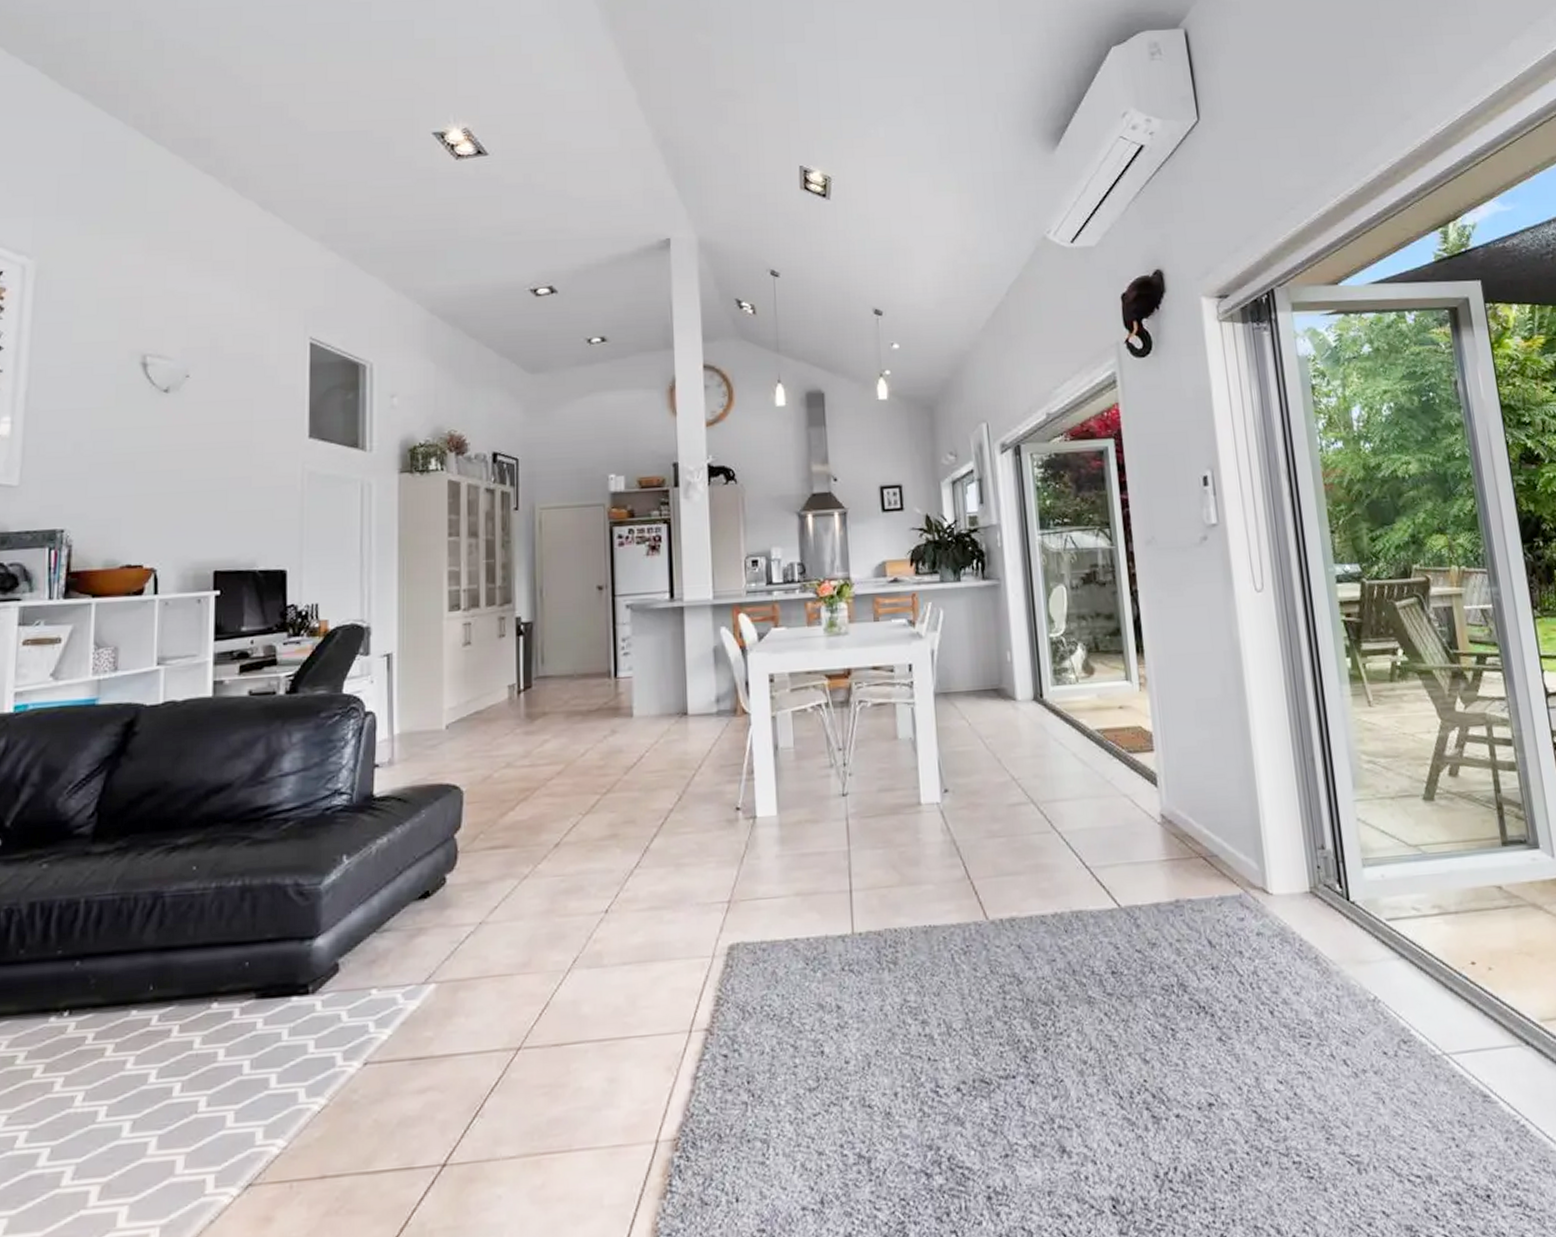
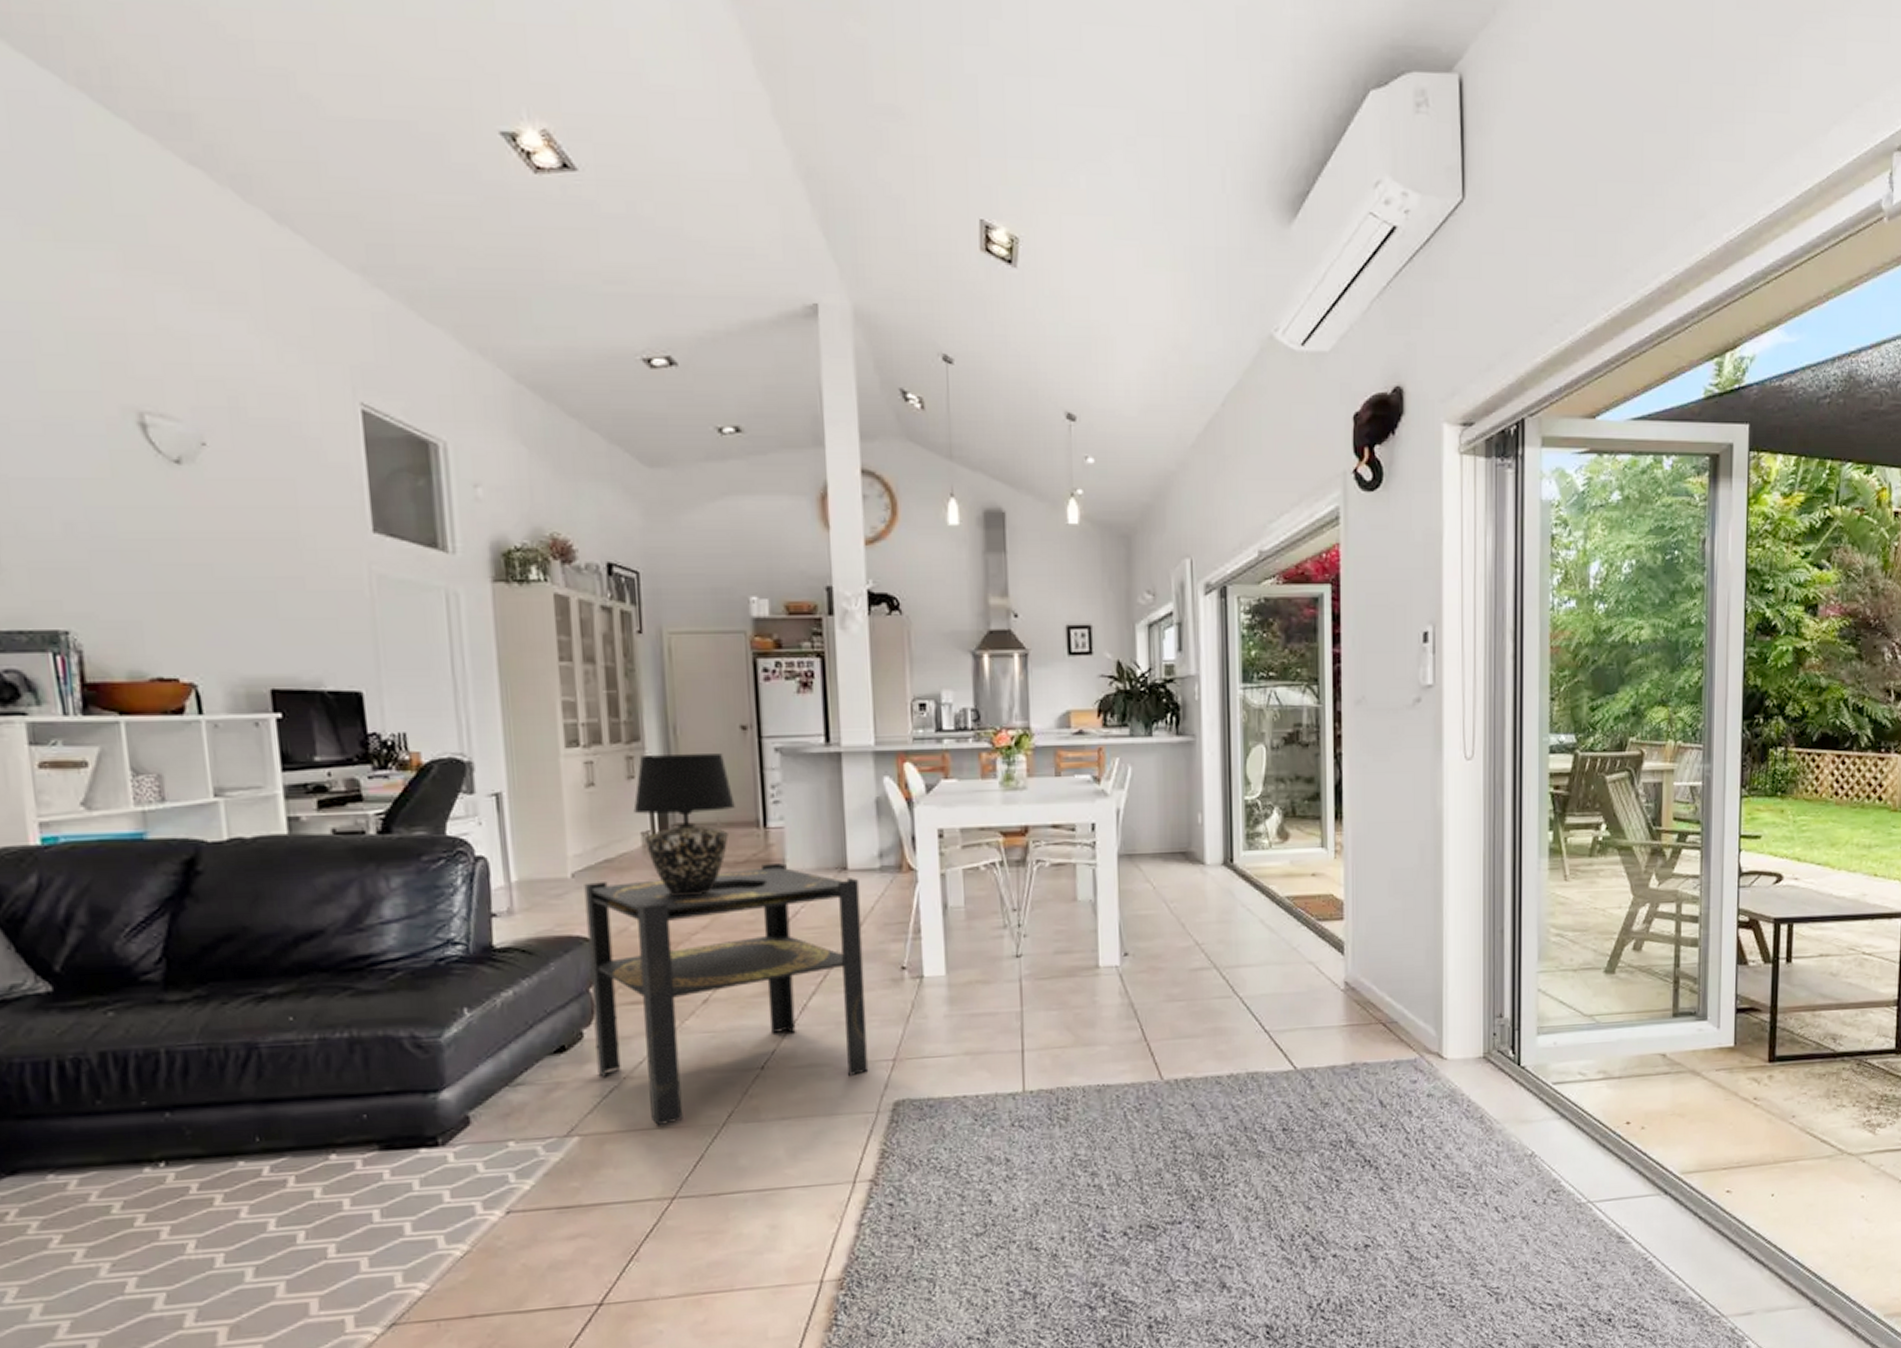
side table: none [456,709,705,973] -> present [584,862,869,1126]
table lamp: none [503,611,590,744] -> present [633,753,735,896]

